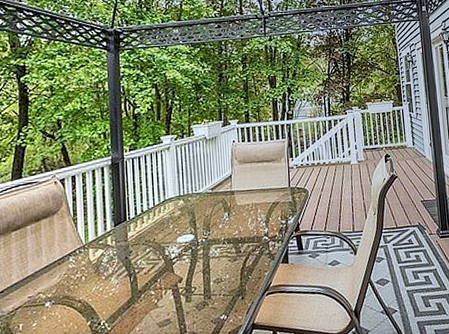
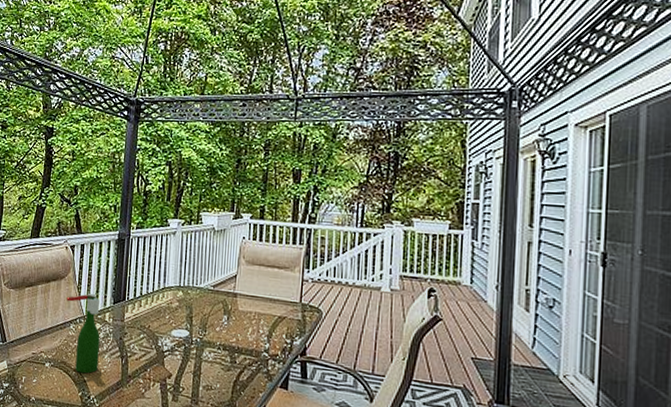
wine bottle: none [62,221,105,303] -> present [66,292,100,374]

